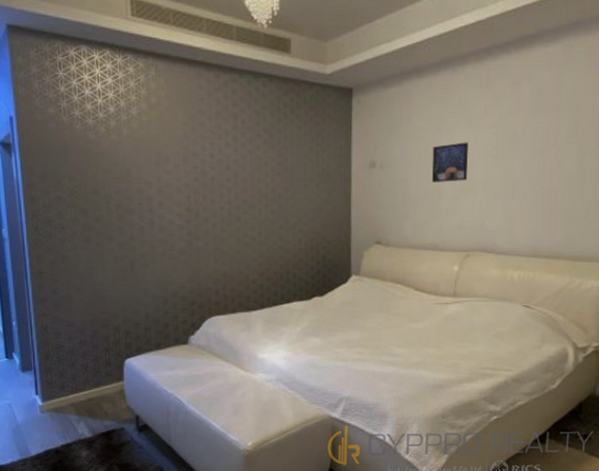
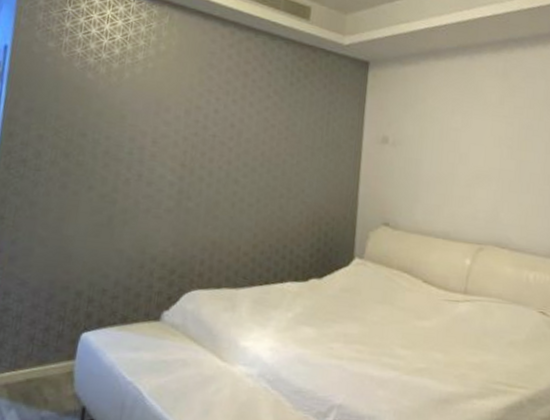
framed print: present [431,142,468,182] -> none [445,128,484,169]

